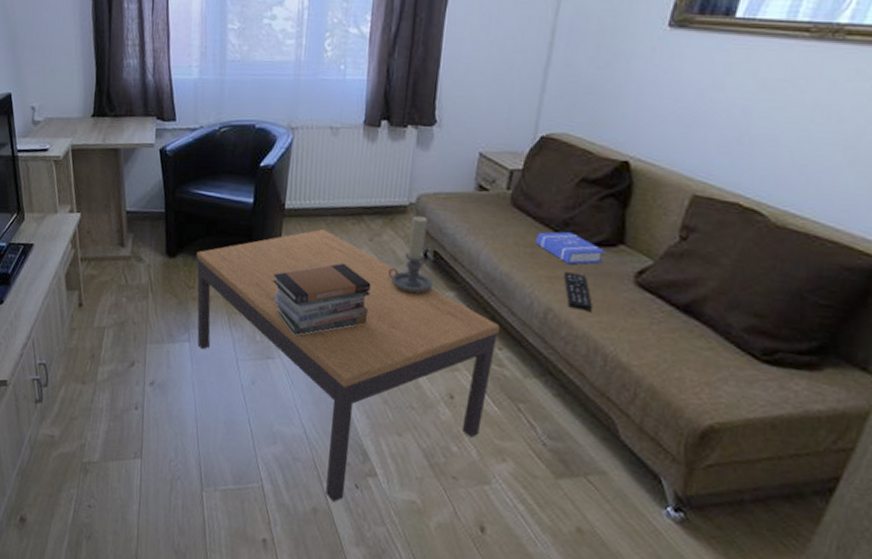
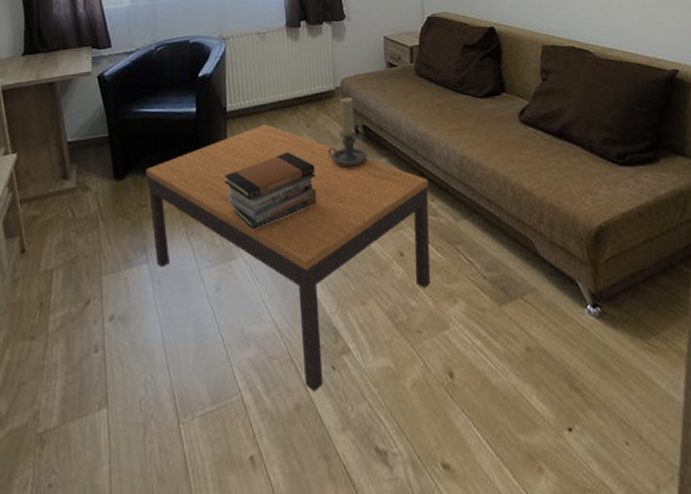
book: present [536,231,606,265] -> none [441,89,494,116]
remote control: present [564,272,593,311] -> none [468,122,495,153]

